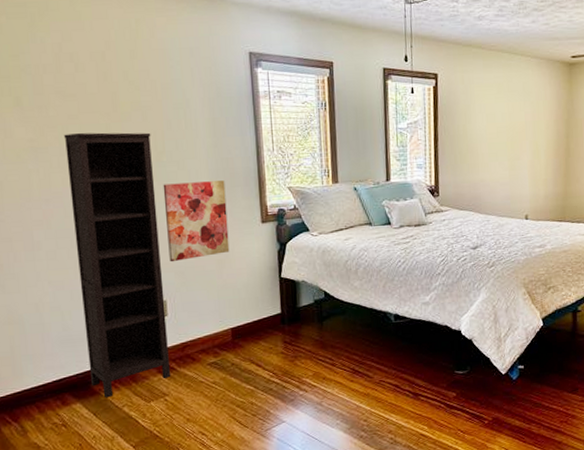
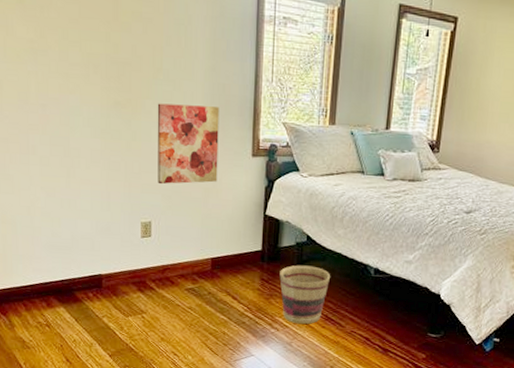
bookcase: present [63,132,171,398] -> none [63,38,150,307]
basket: none [302,321,353,382] -> present [279,265,331,325]

